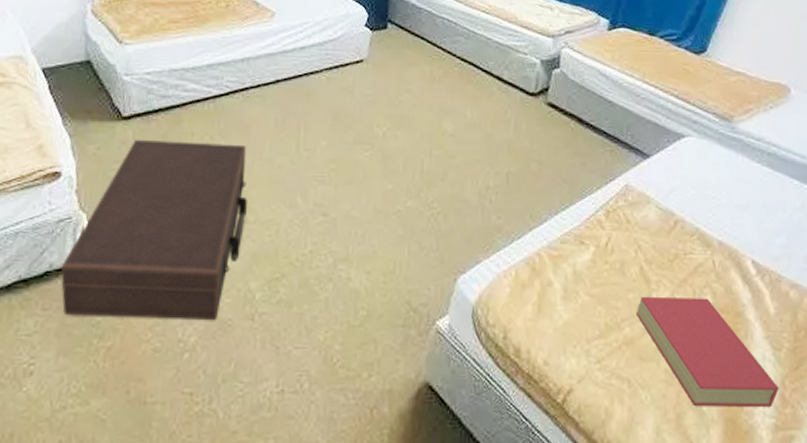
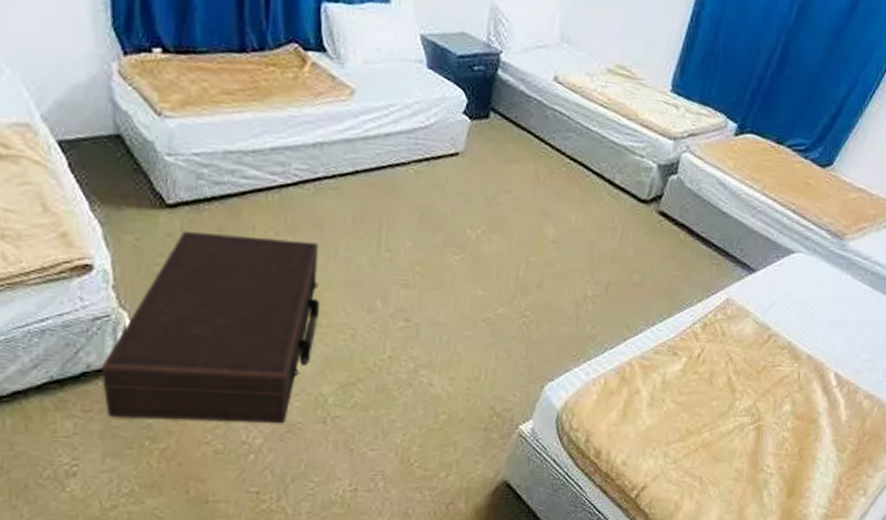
book: present [637,296,779,407] -> none [717,404,836,500]

